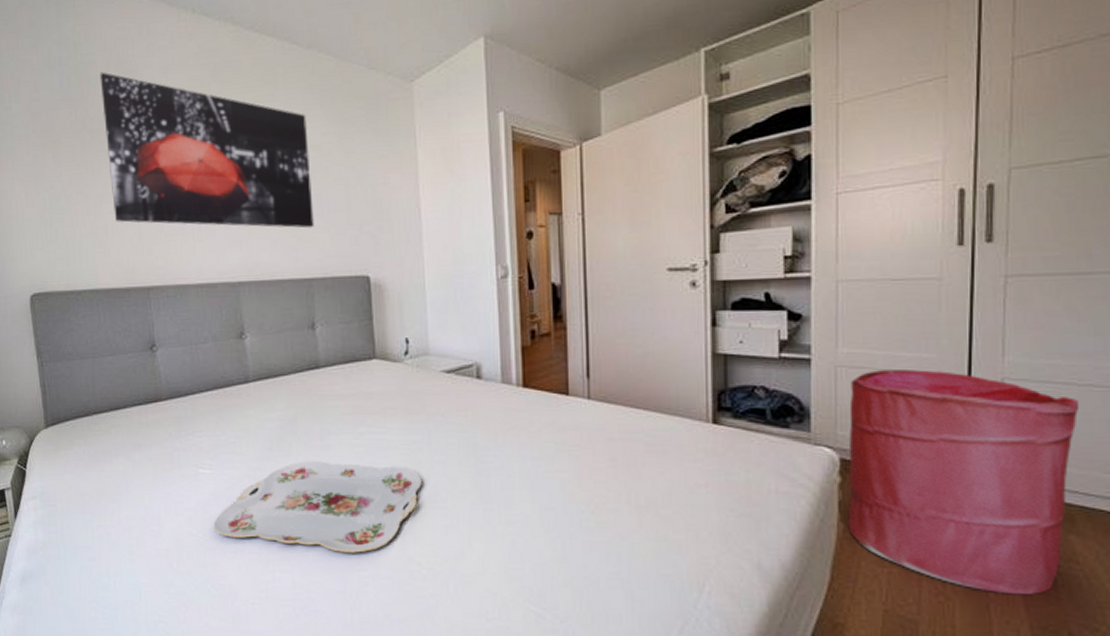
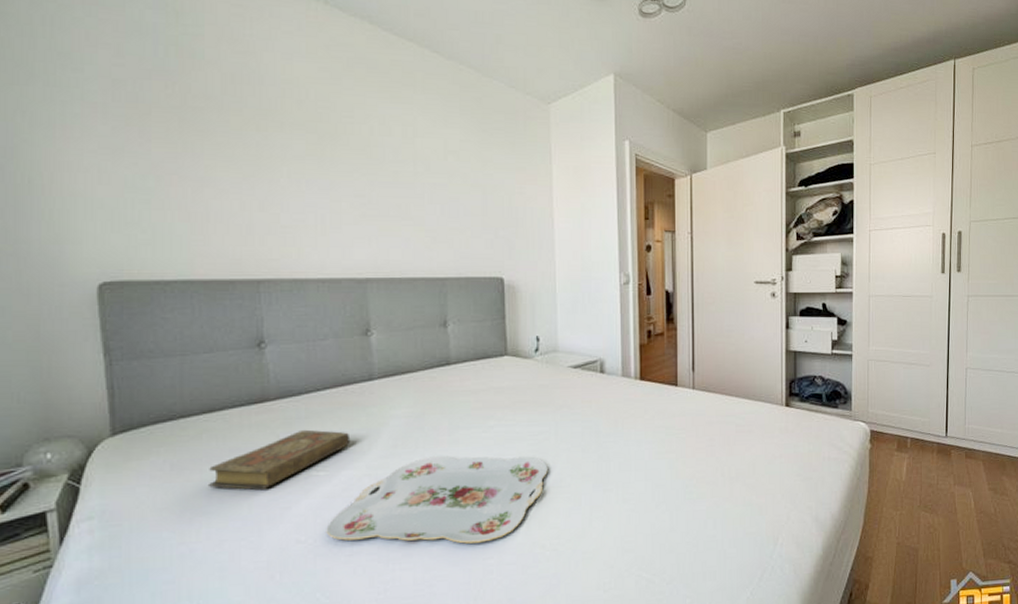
wall art: present [100,72,314,229] -> none [208,47,449,230]
book: none [117,429,231,483] -> present [207,429,351,490]
laundry hamper: present [848,370,1080,596] -> none [875,362,1008,522]

